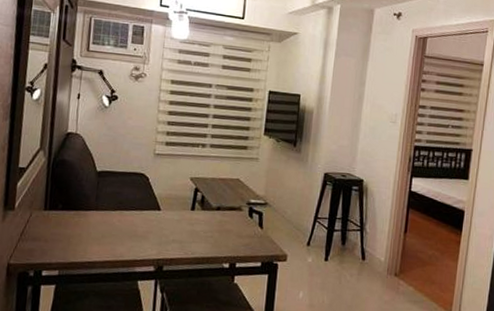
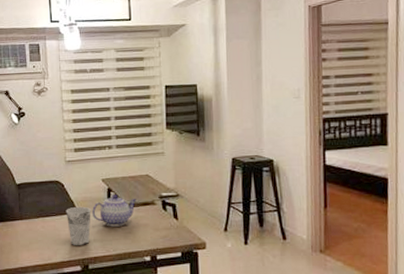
cup: none [146,203,174,246] -> present [66,206,91,246]
teapot: none [175,195,224,229] -> present [92,195,137,227]

